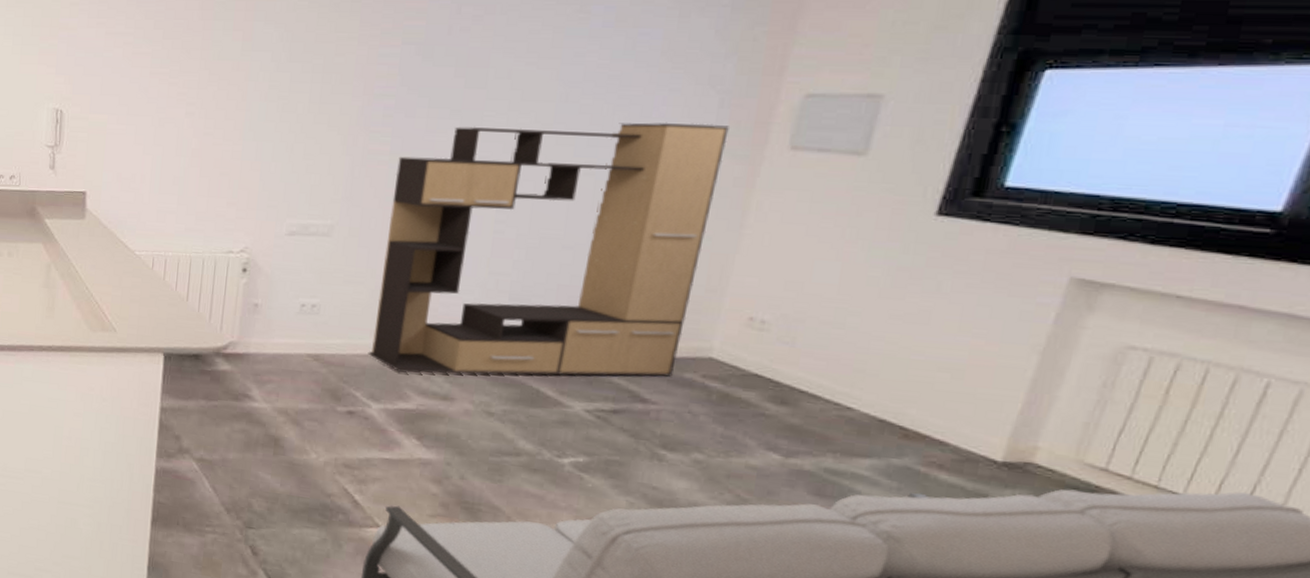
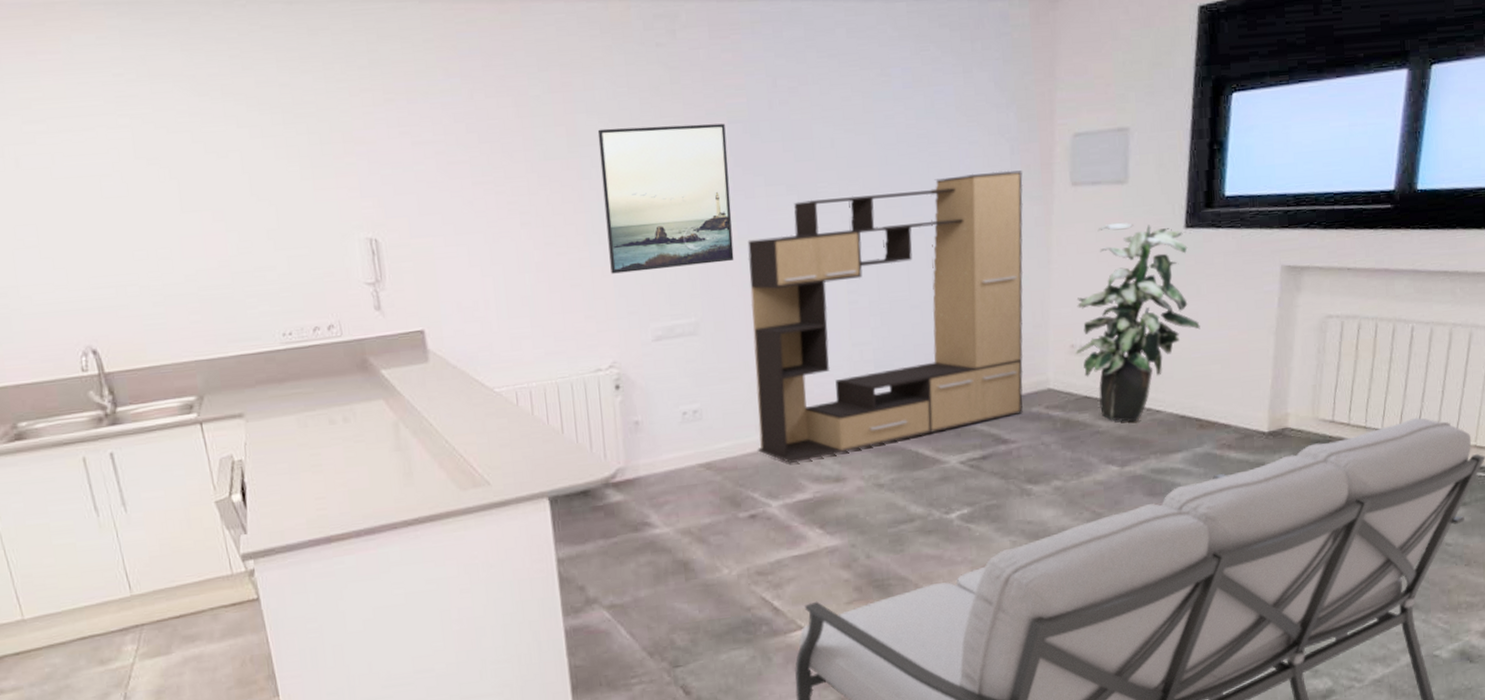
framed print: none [259,37,398,174] -> present [597,123,734,274]
indoor plant: none [753,196,935,414] -> present [1075,222,1200,422]

